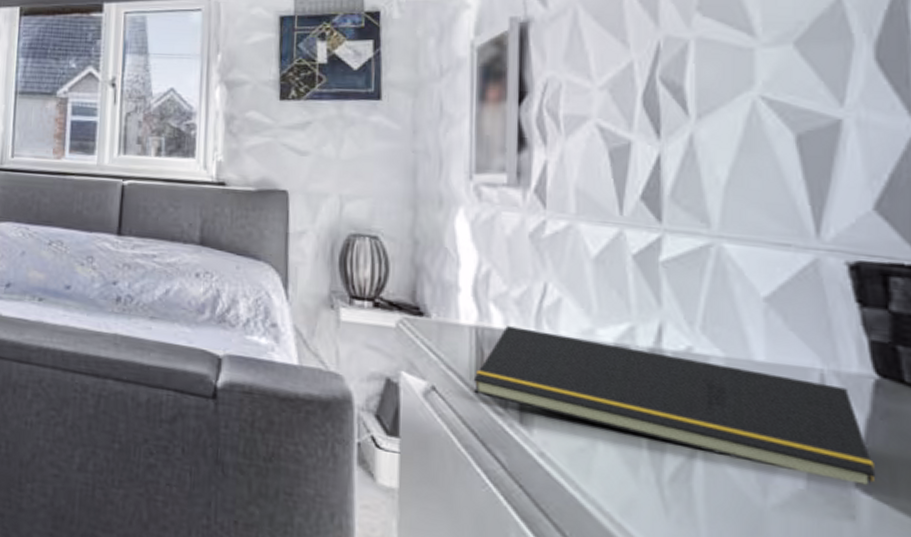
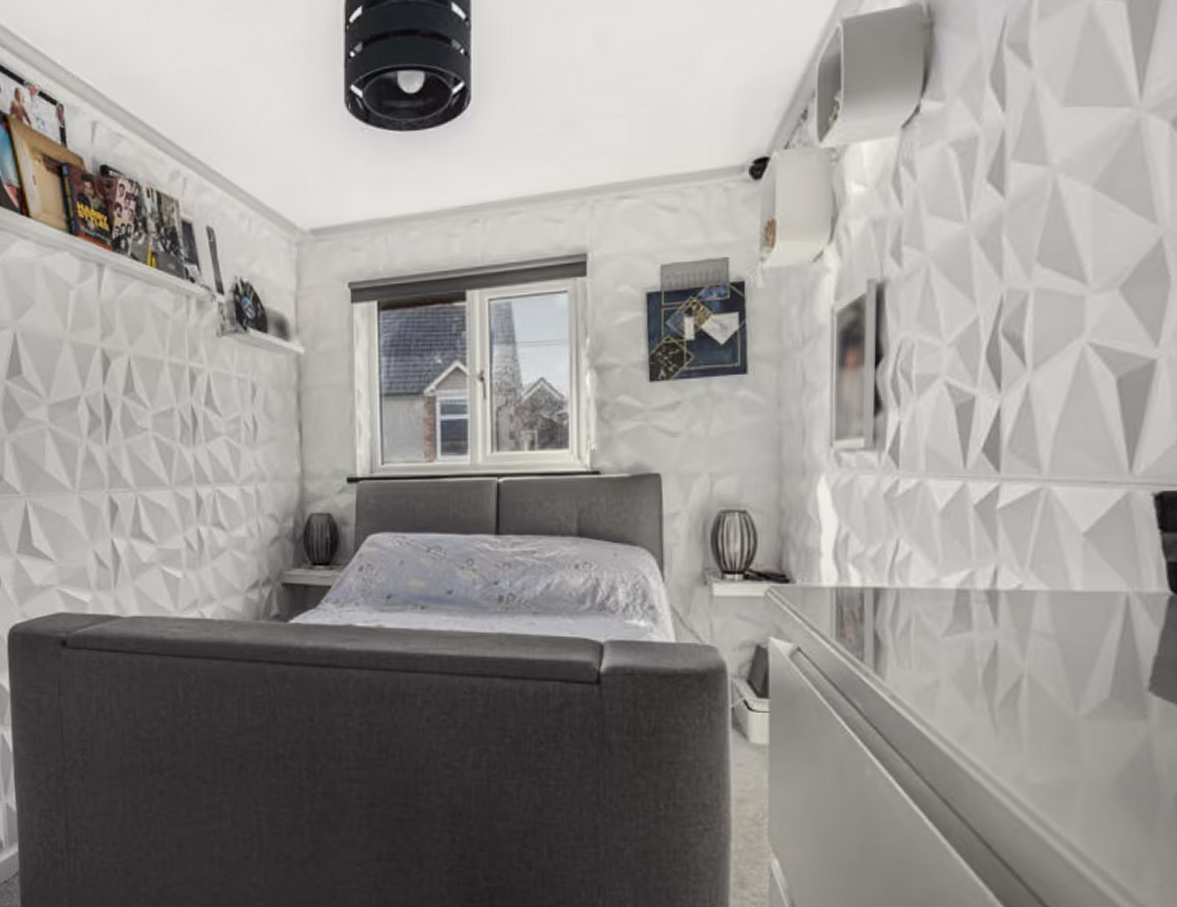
notepad: present [473,326,876,485] -> none [834,584,1166,688]

